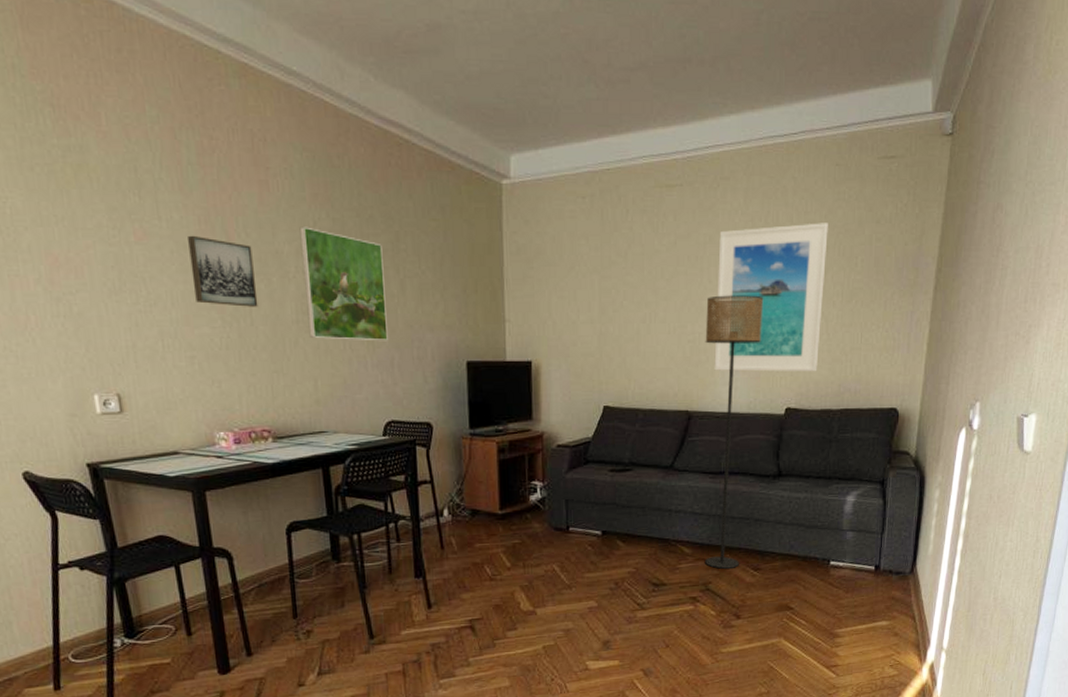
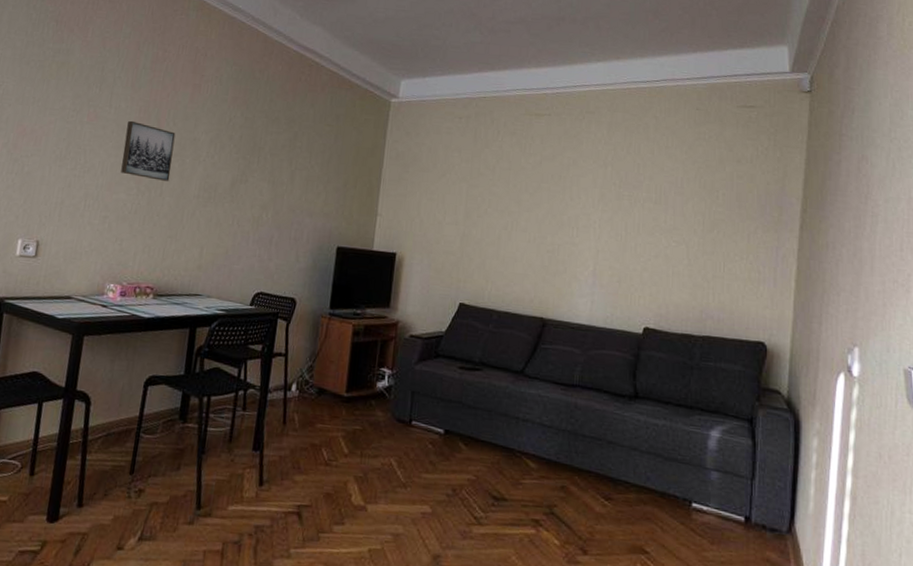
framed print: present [299,226,388,341] -> none [205,121,282,221]
floor lamp: present [705,295,764,569] -> none [551,212,624,494]
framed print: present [714,223,828,372] -> none [571,156,689,295]

